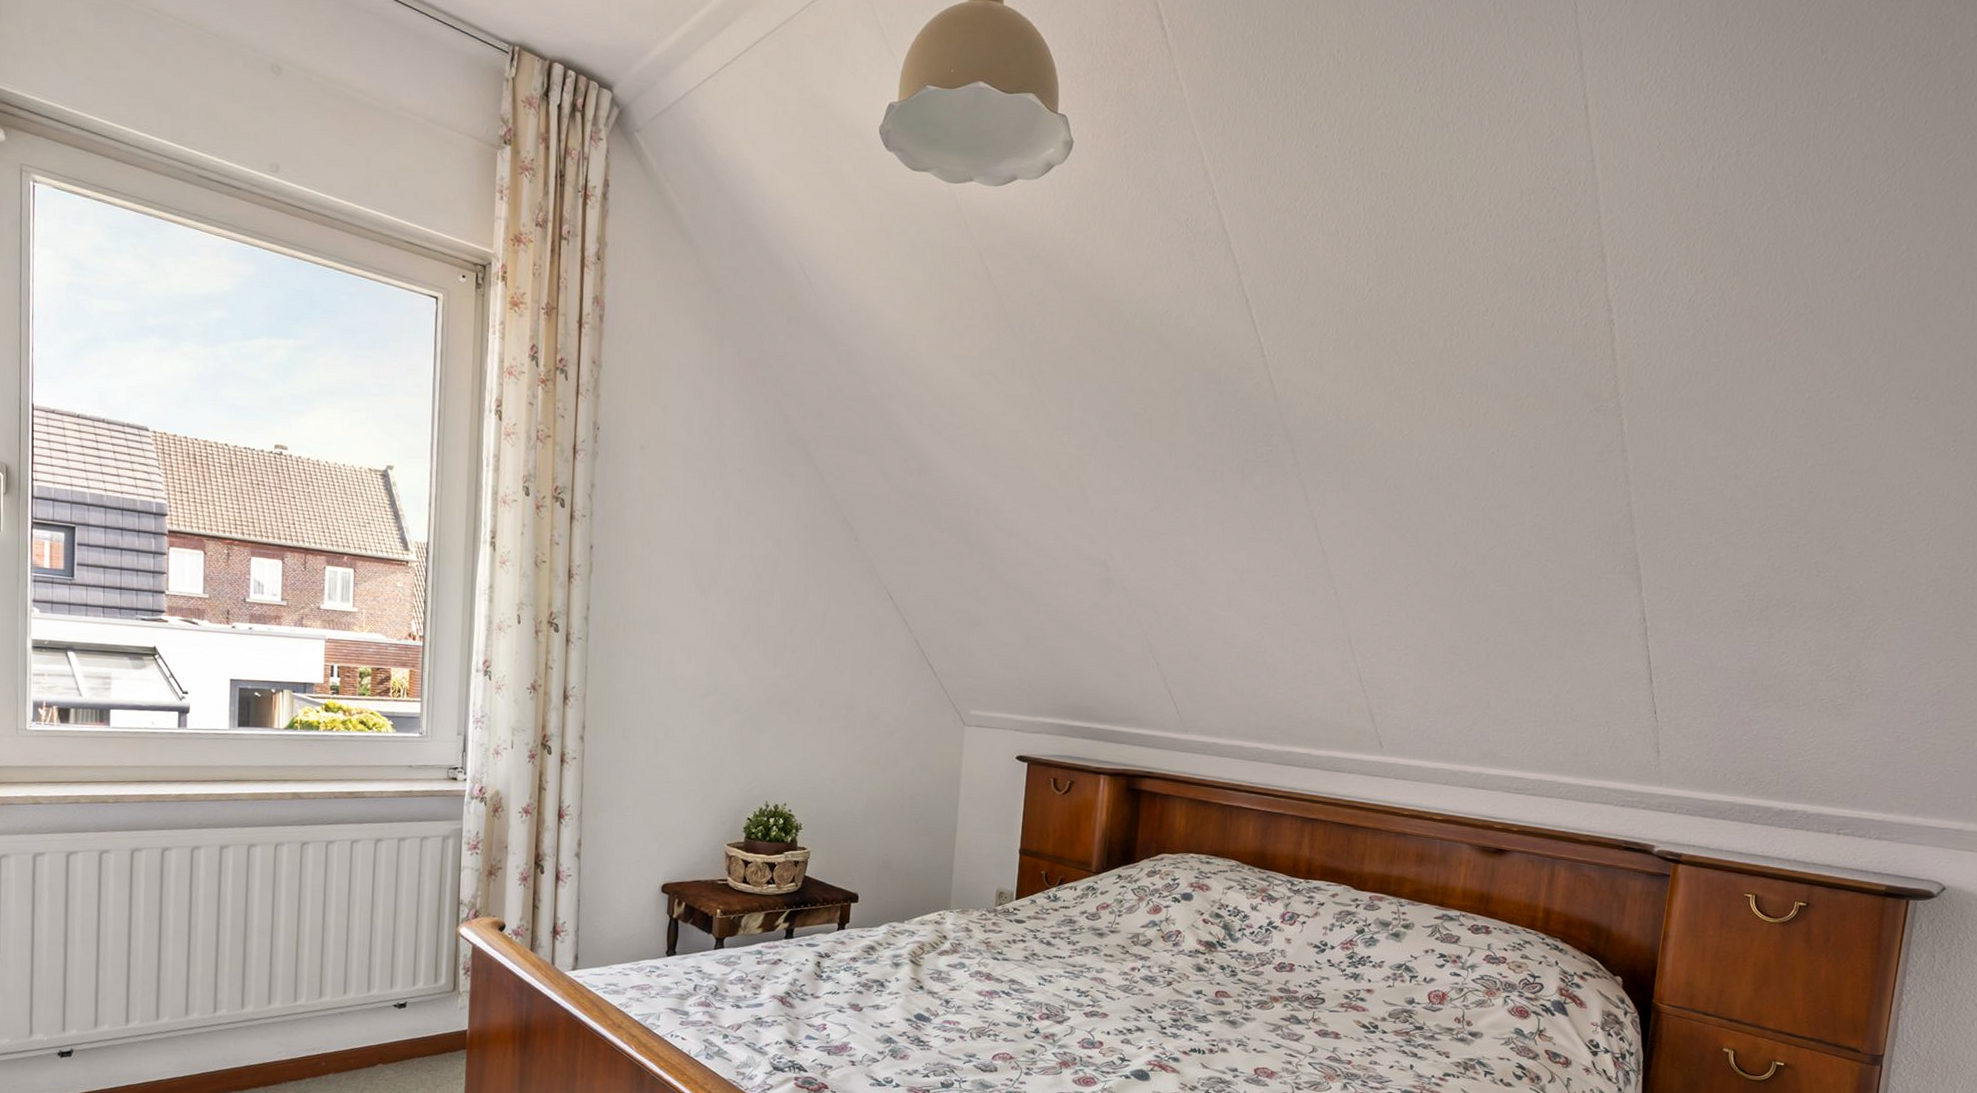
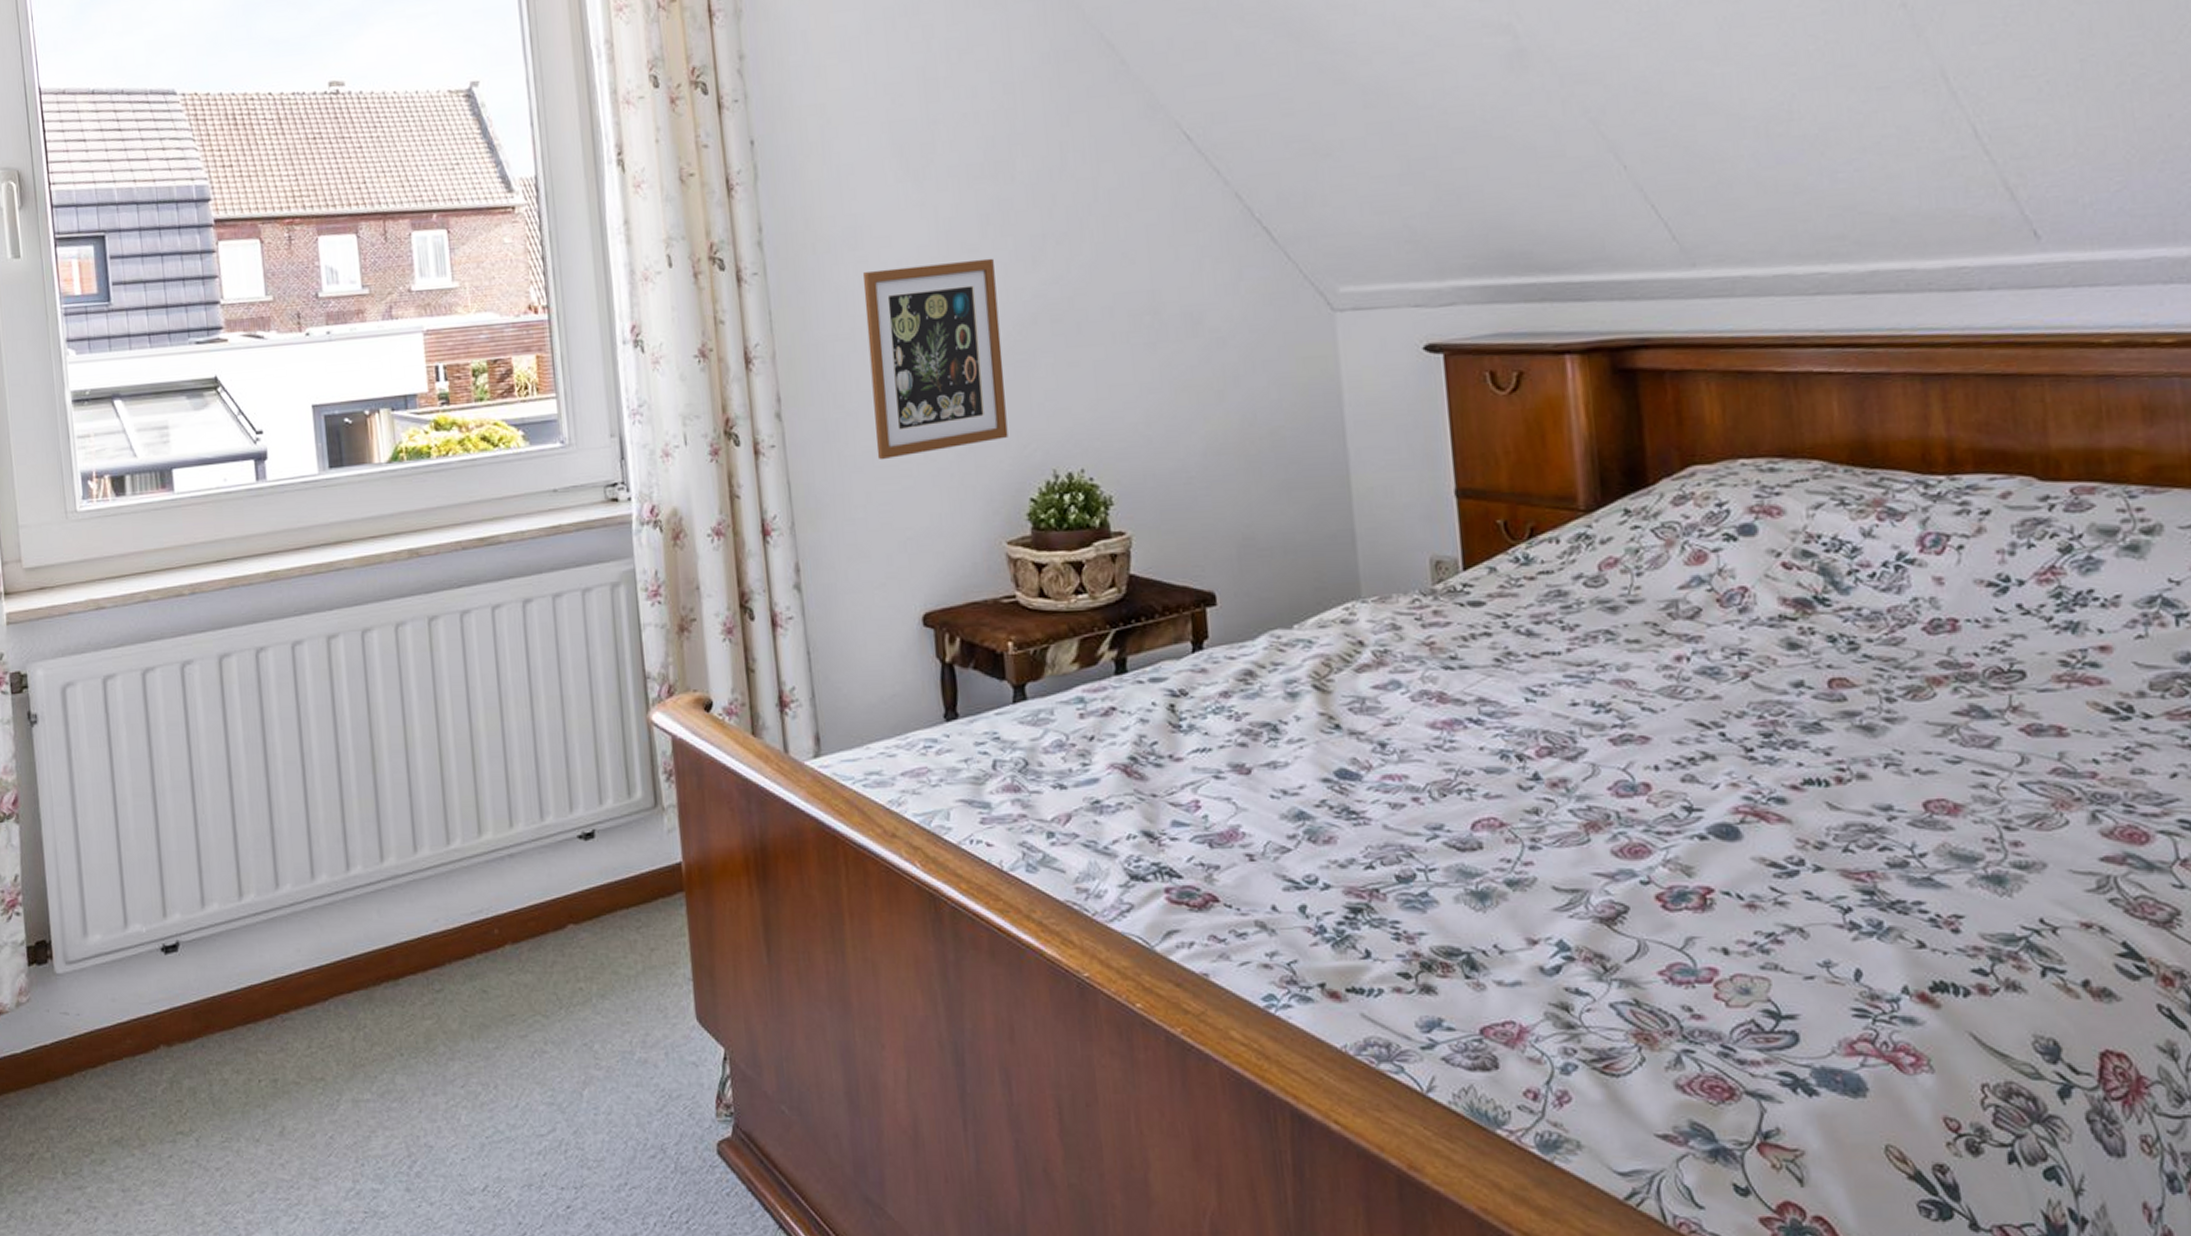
picture frame: none [647,649,748,779] -> present [863,258,1008,460]

